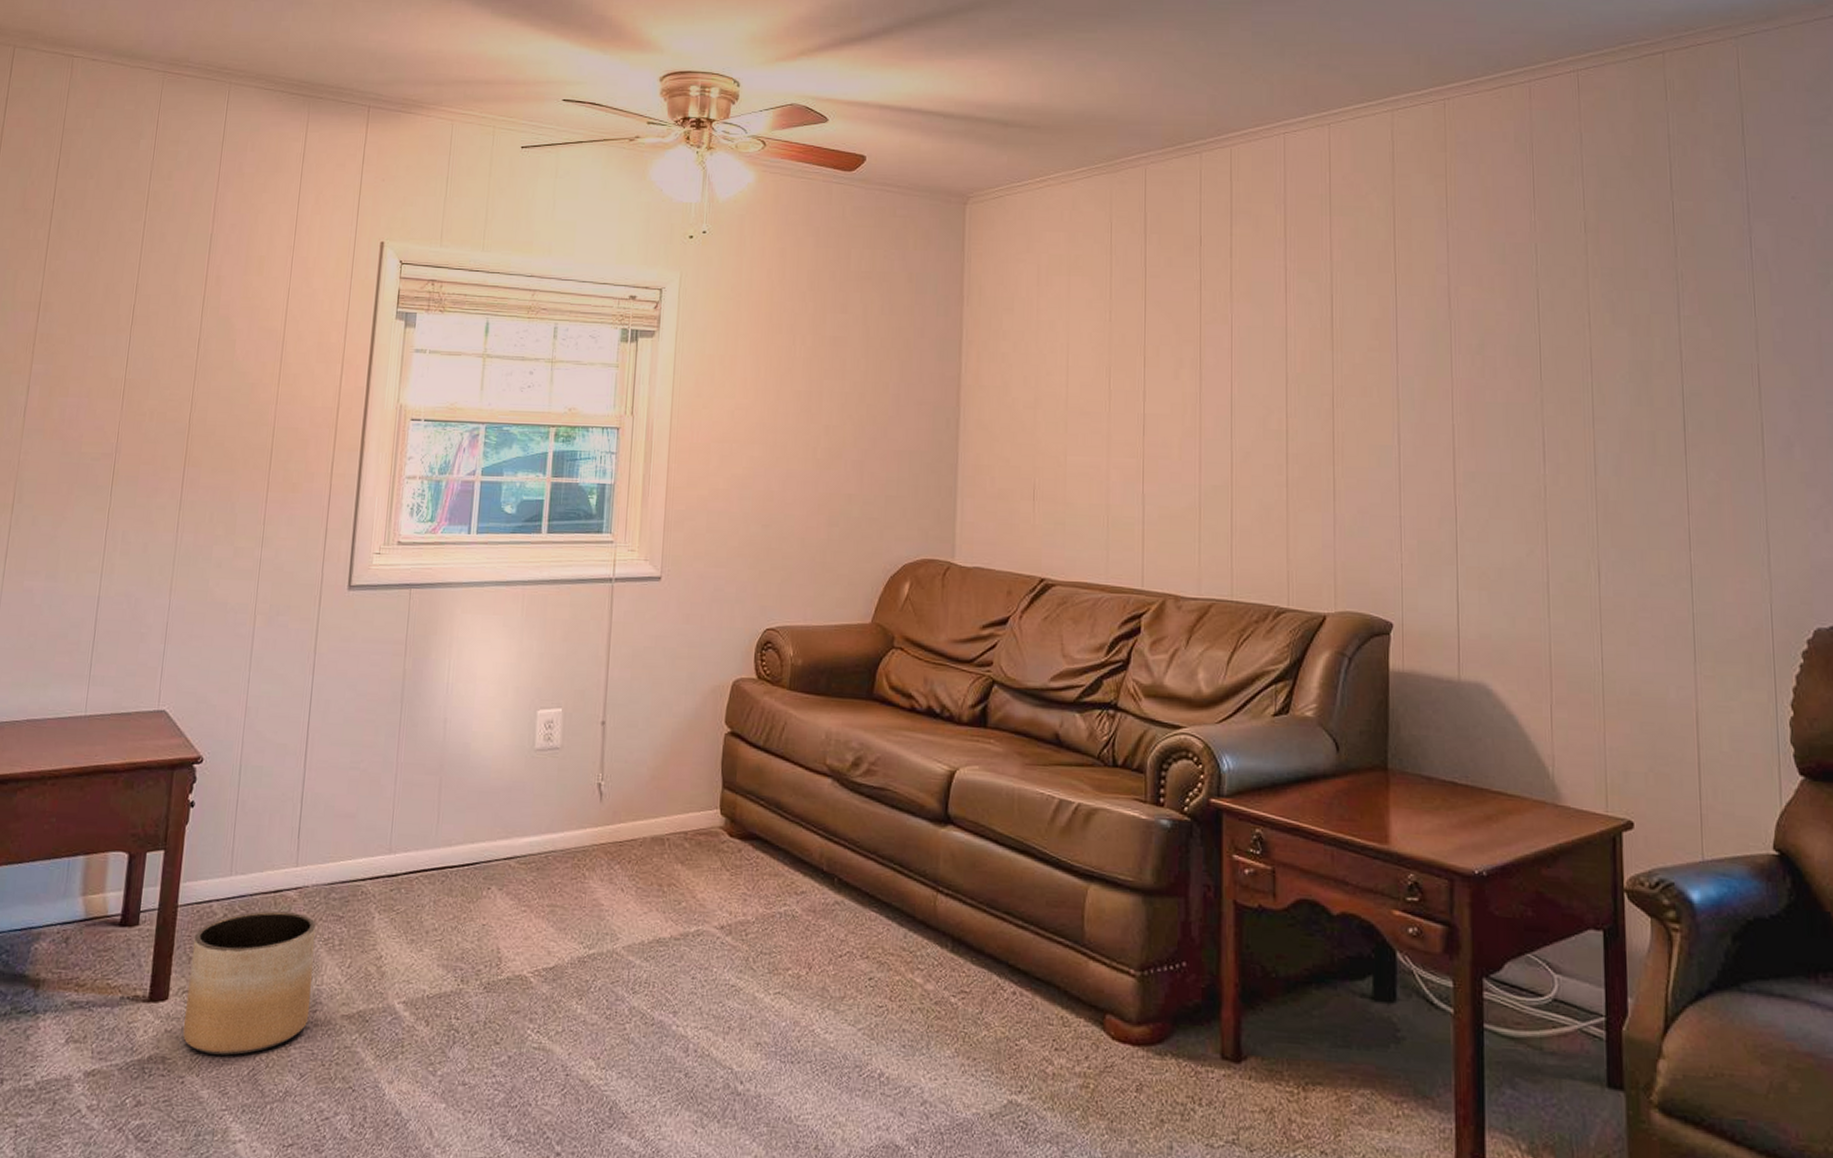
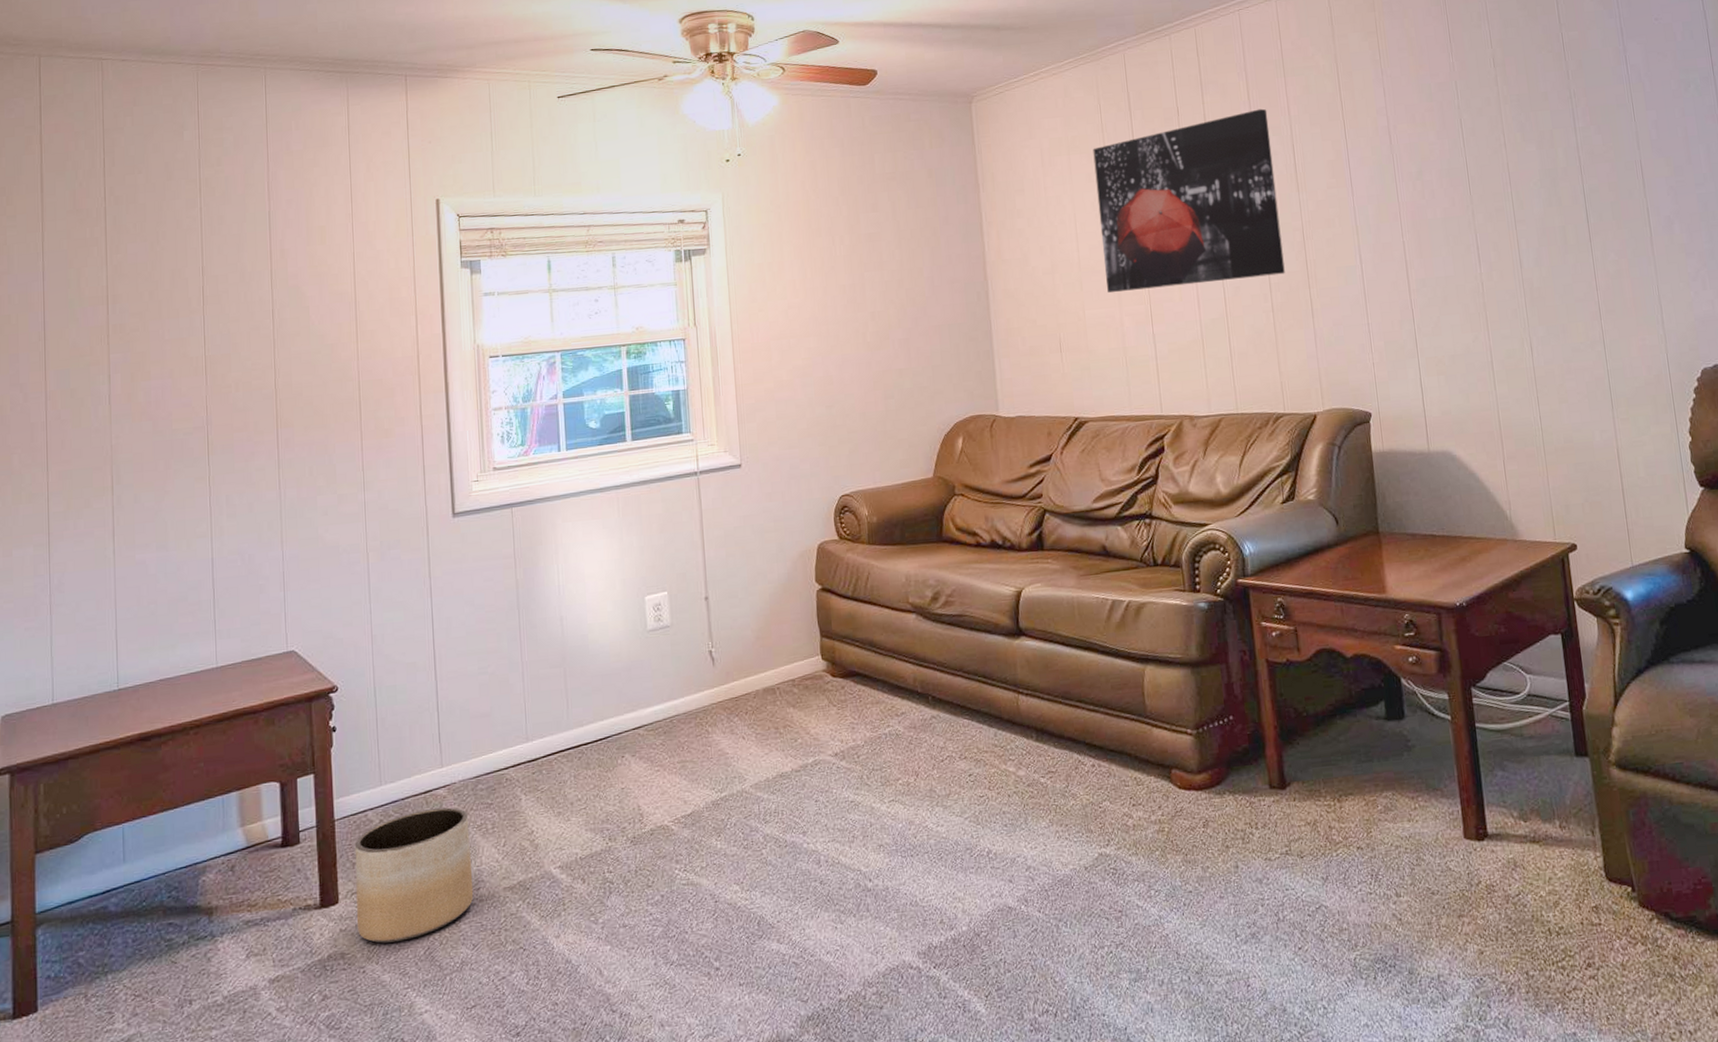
wall art: none [1095,249,1306,445] -> present [1093,108,1285,292]

